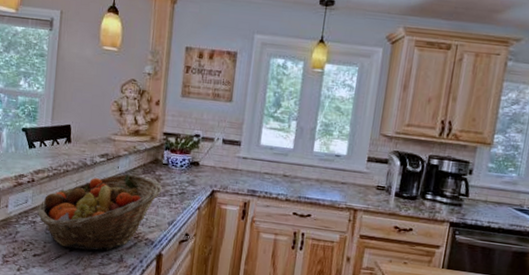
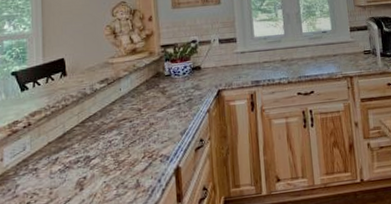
fruit basket: present [38,173,162,251] -> none [38,92,168,188]

